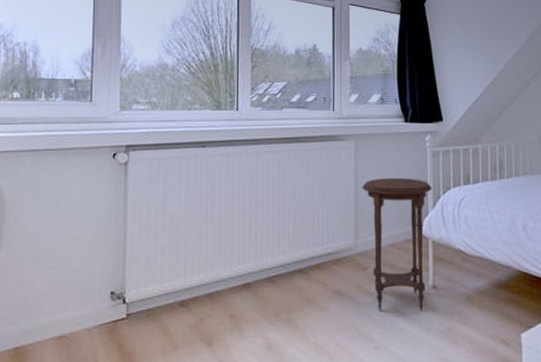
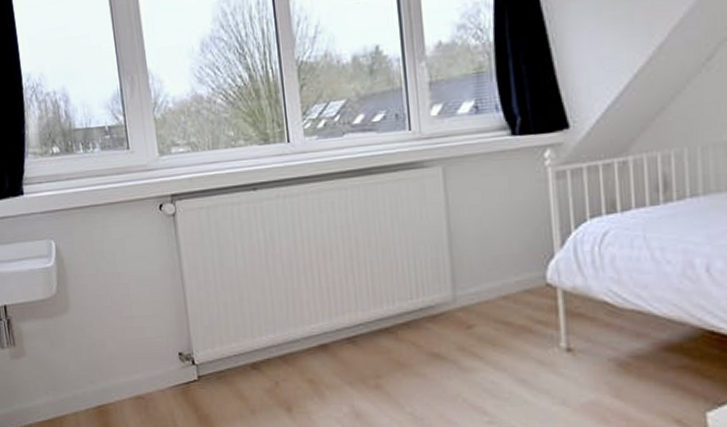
side table: present [362,177,432,311] -> none [457,209,558,379]

